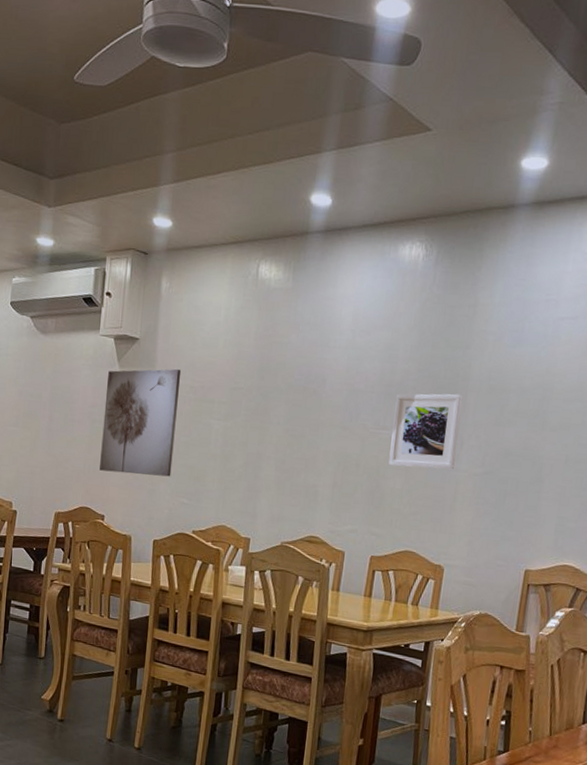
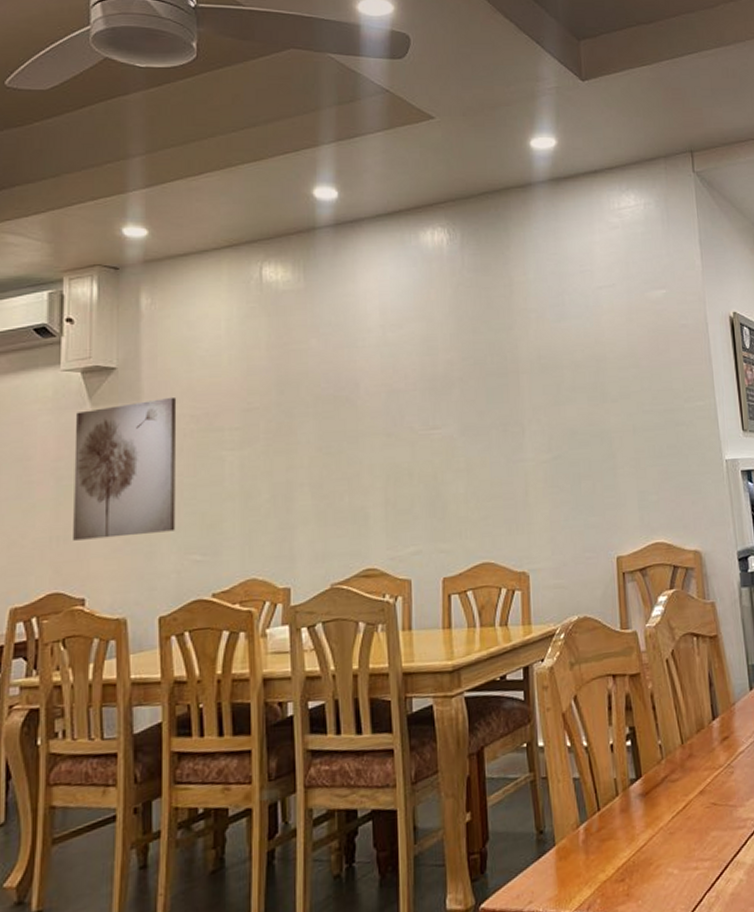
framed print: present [388,394,463,470] -> none [443,378,519,467]

